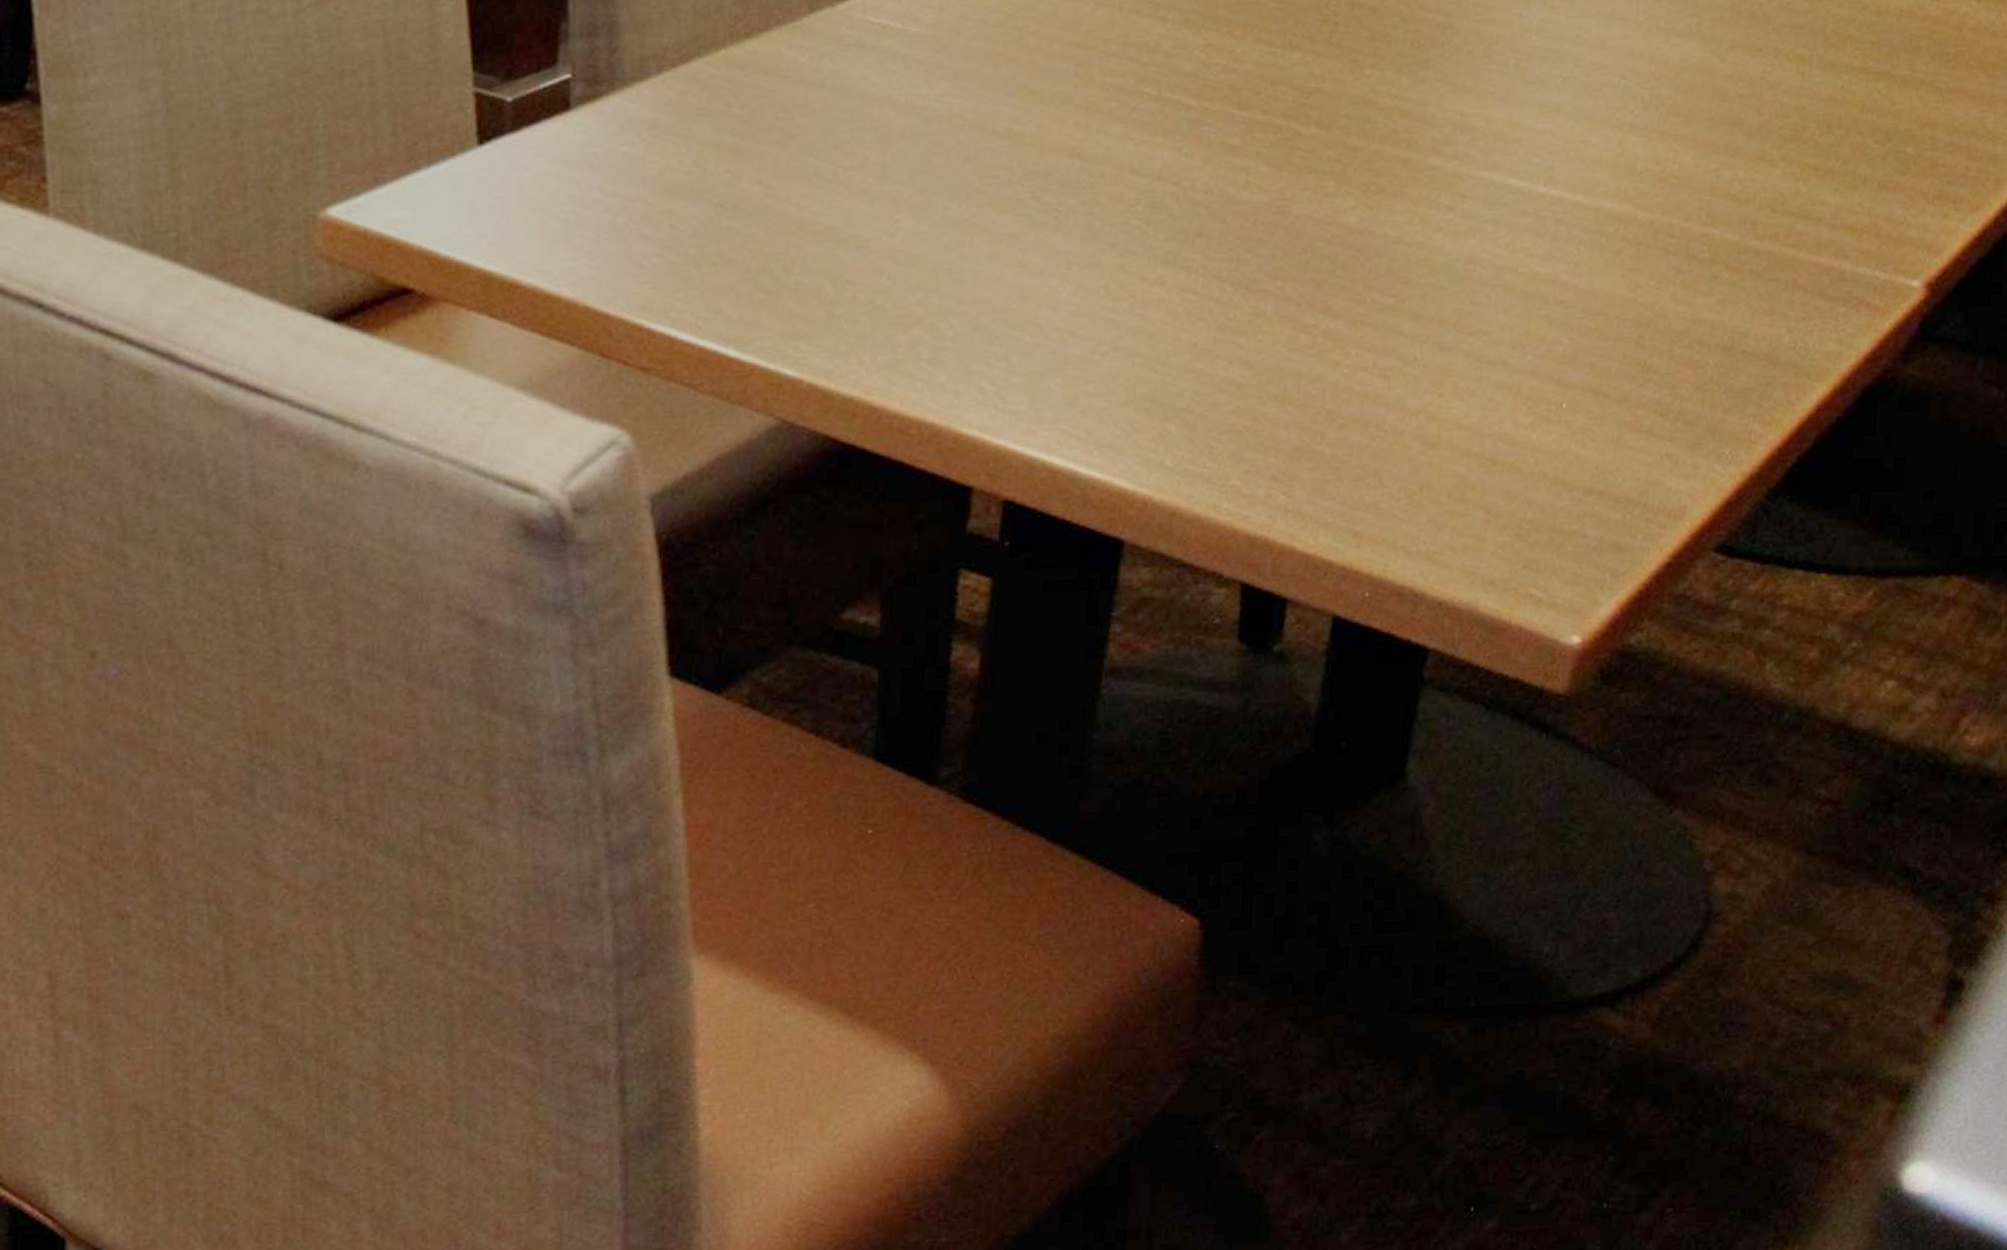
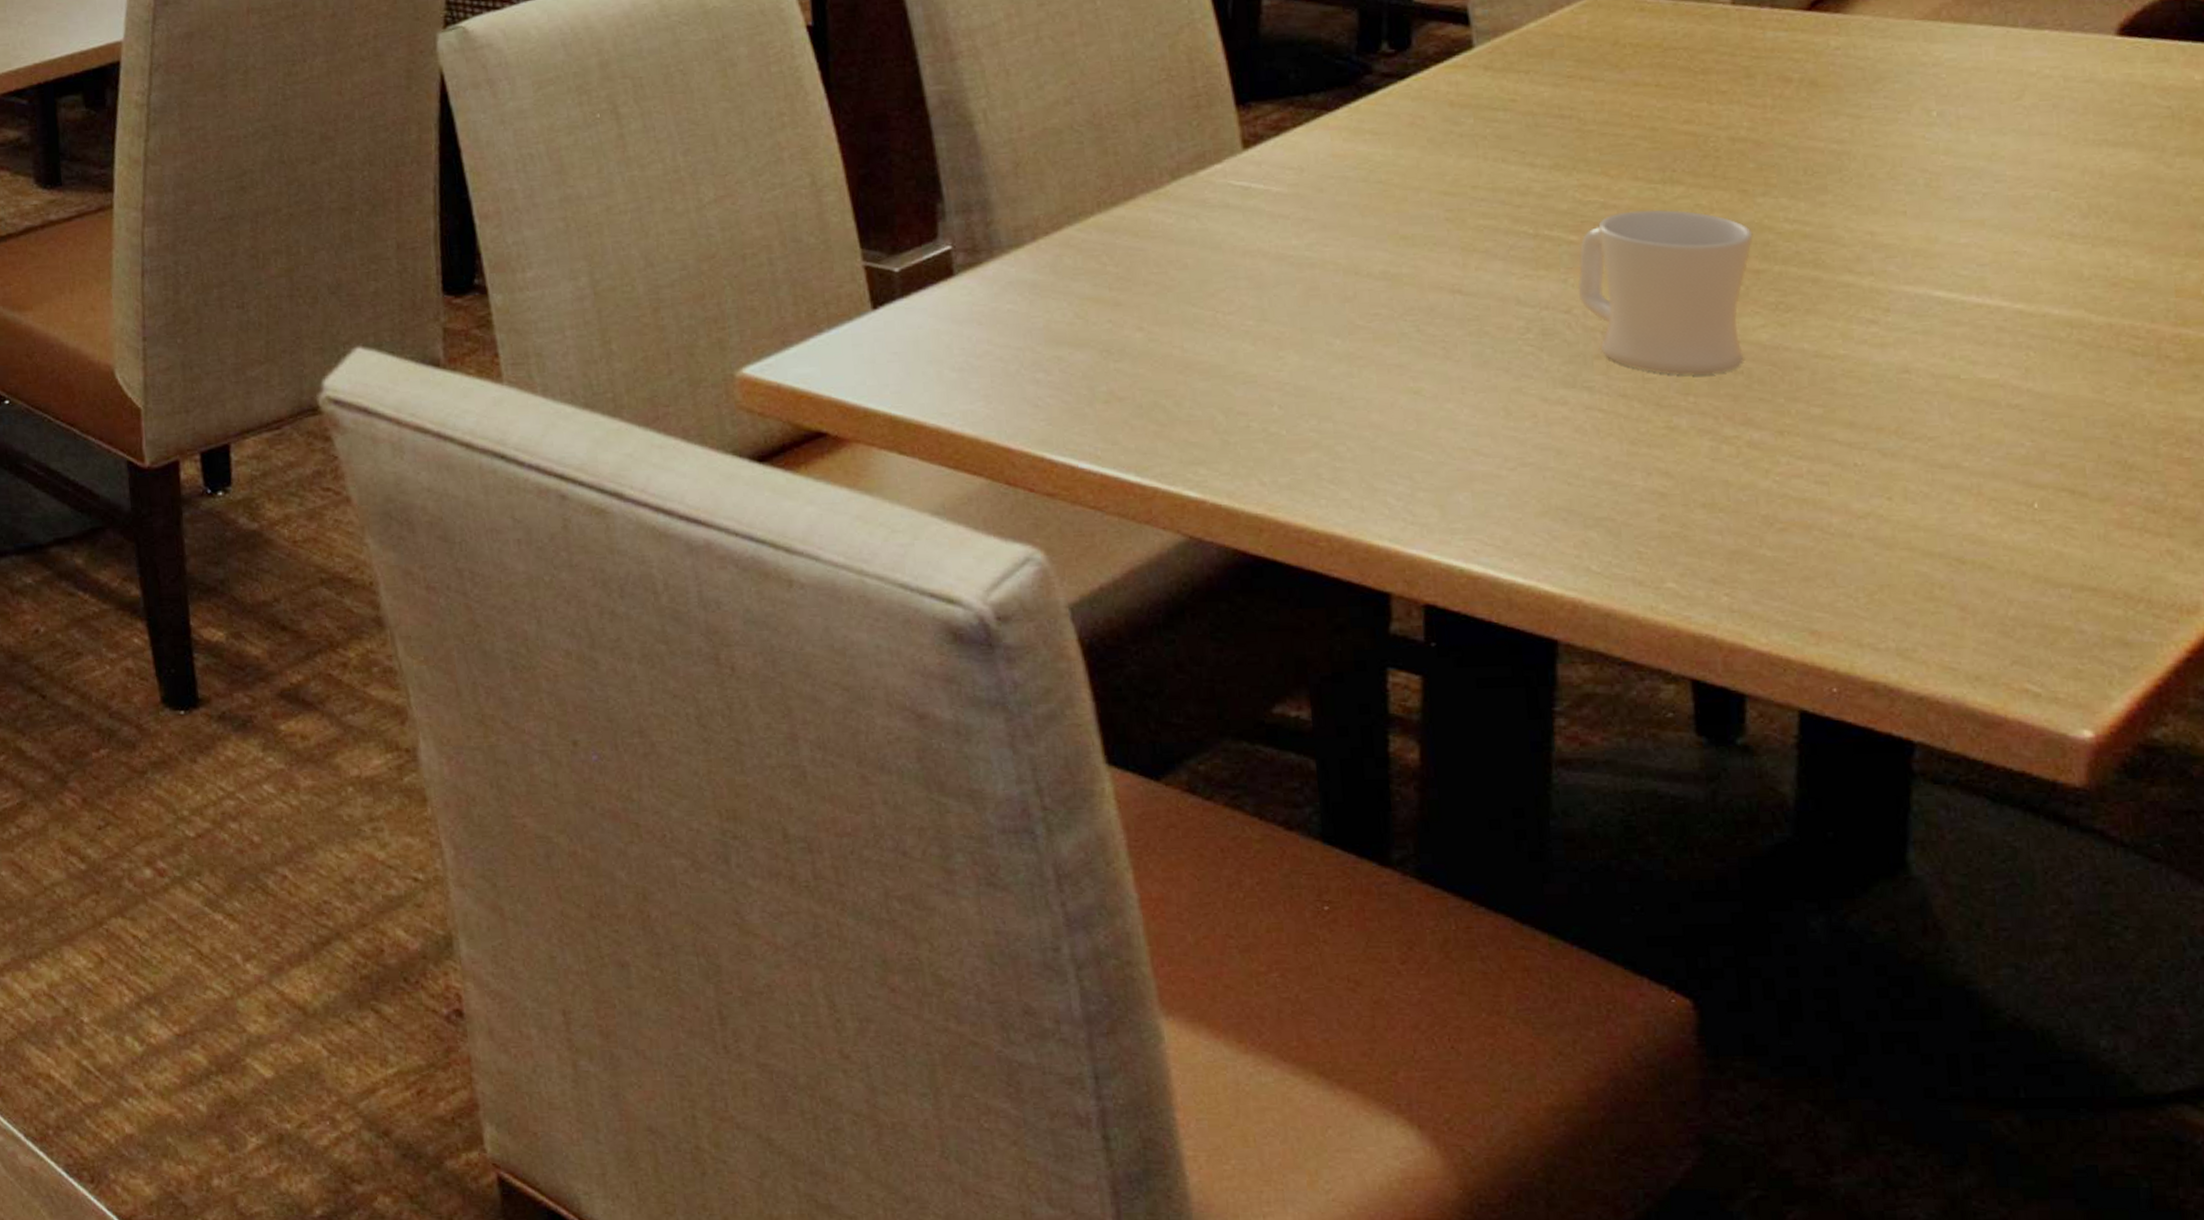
mug: none [1189,76,1357,258] -> present [1577,210,1753,375]

